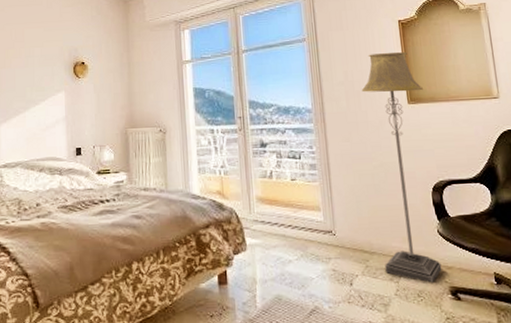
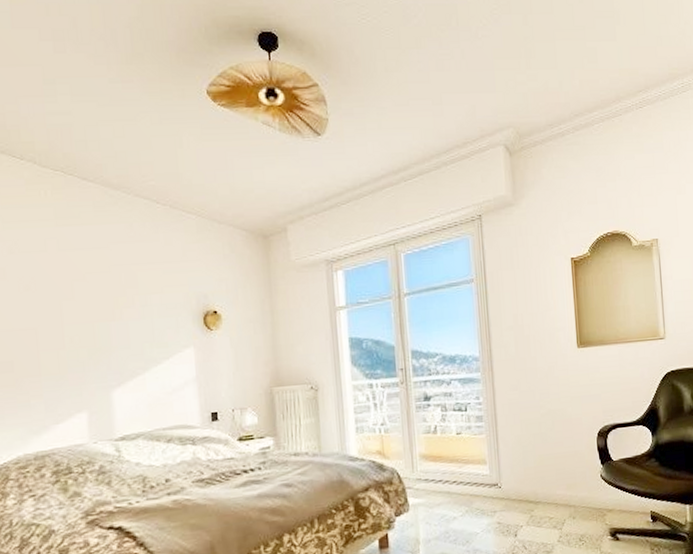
floor lamp: present [361,52,442,283] -> none [531,293,603,527]

